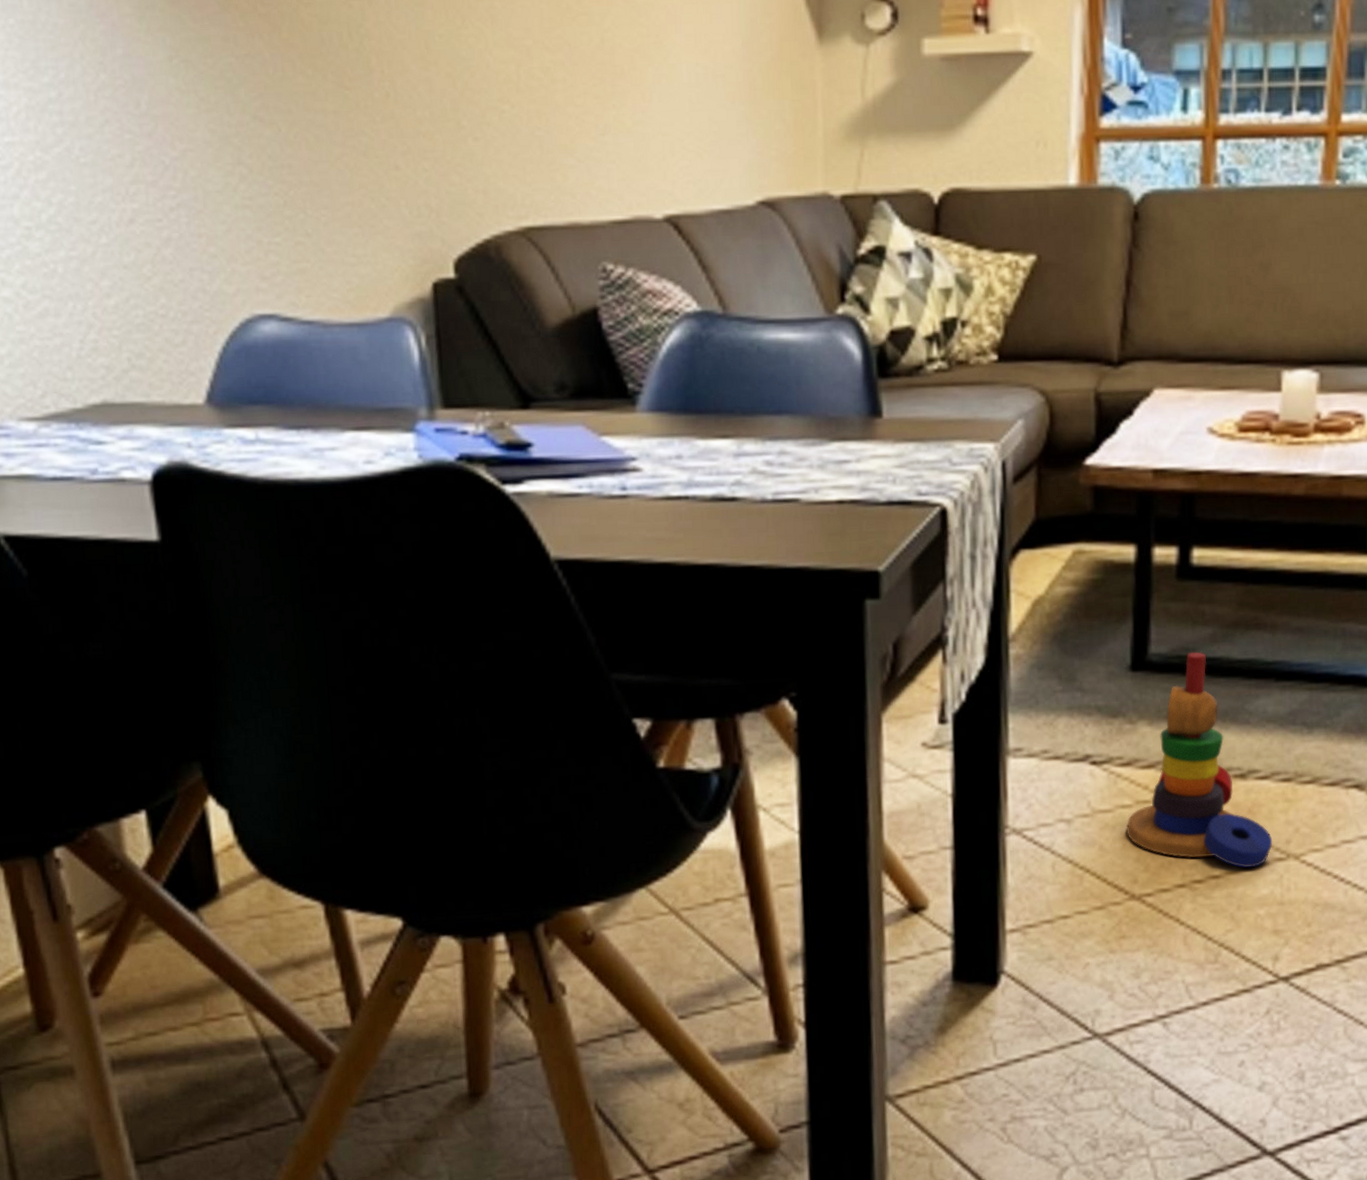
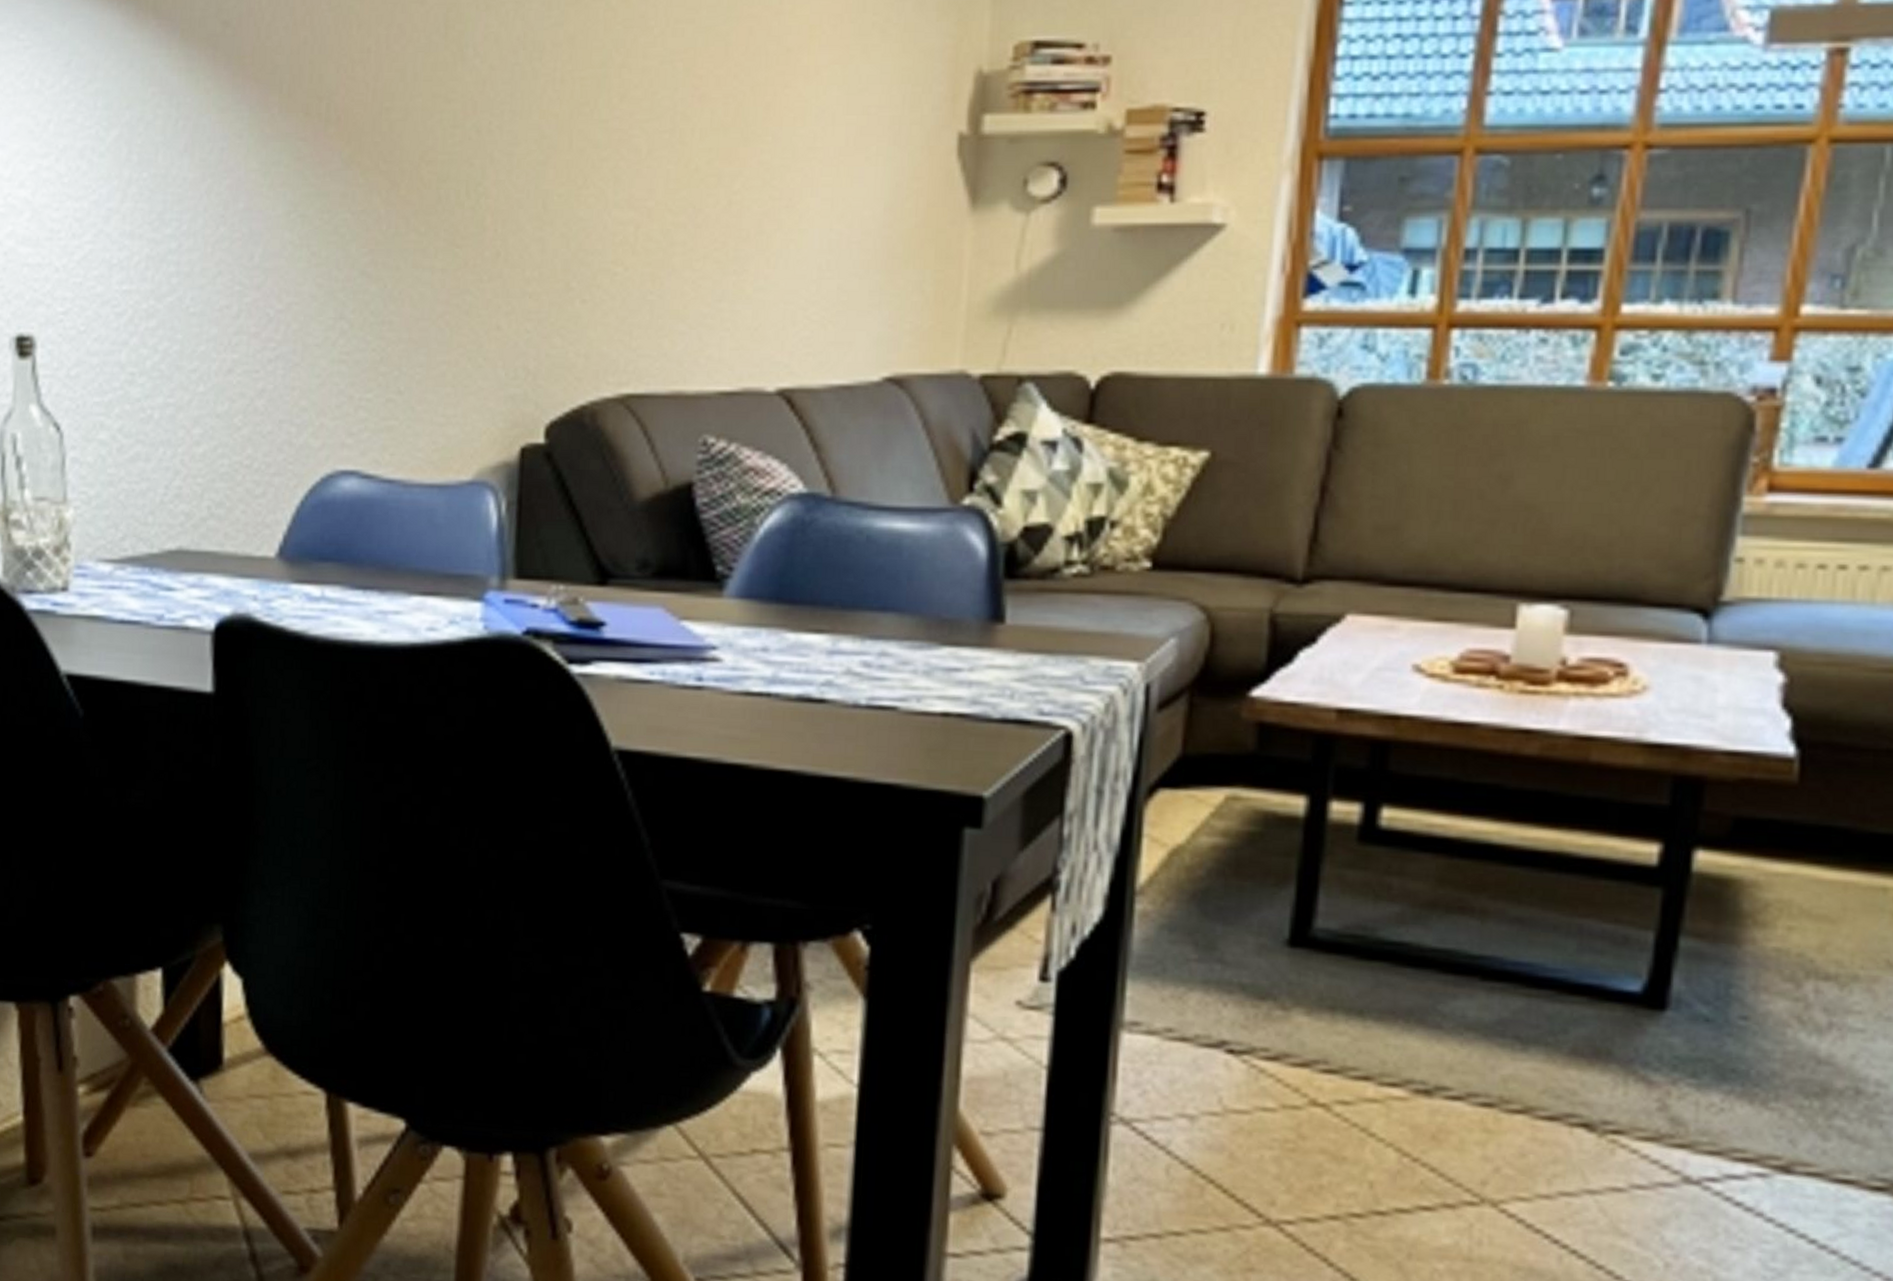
stacking toy: present [1126,651,1273,868] -> none [1265,932,1463,1208]

